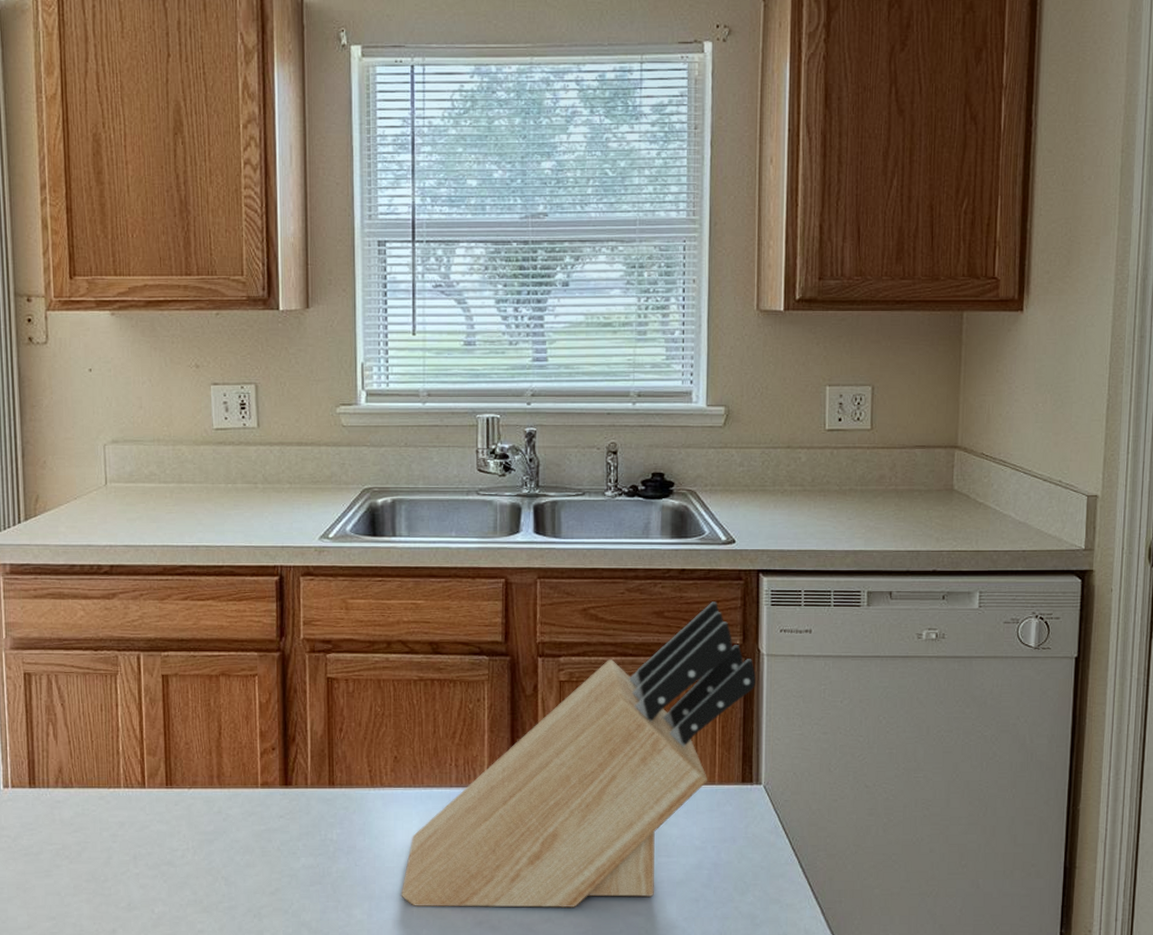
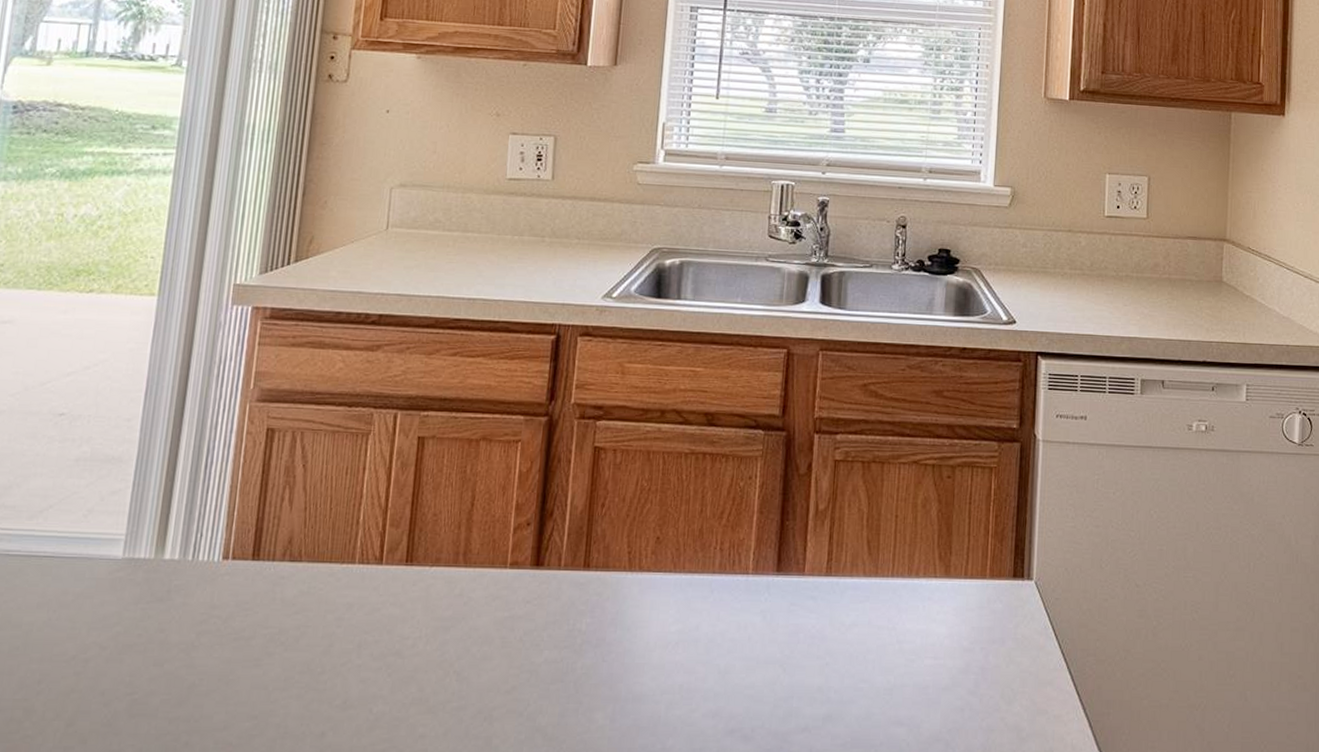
knife block: present [401,601,757,908] -> none [648,382,1032,716]

